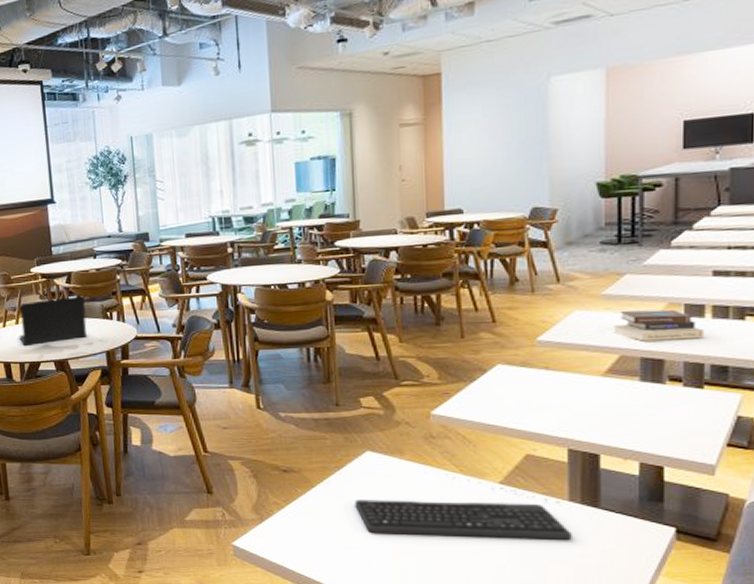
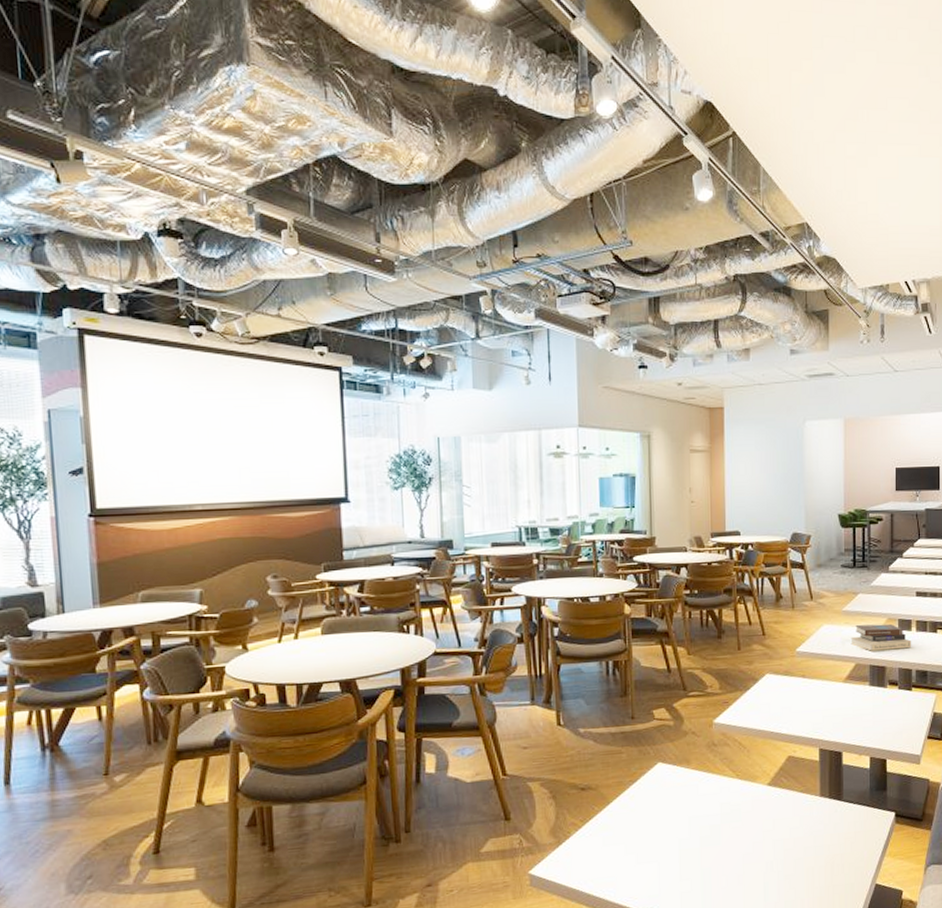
laptop: present [19,295,87,346] -> none [297,606,381,664]
computer keyboard: present [355,500,572,540] -> none [647,801,823,846]

